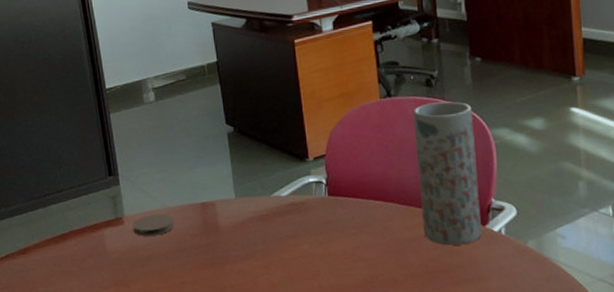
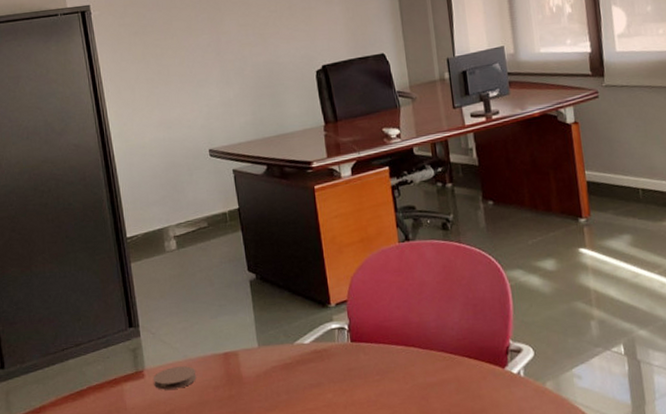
vase: present [412,101,482,246] -> none [430,244,502,390]

